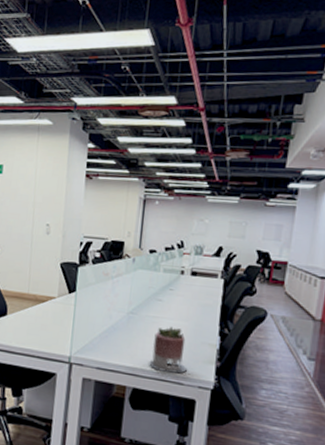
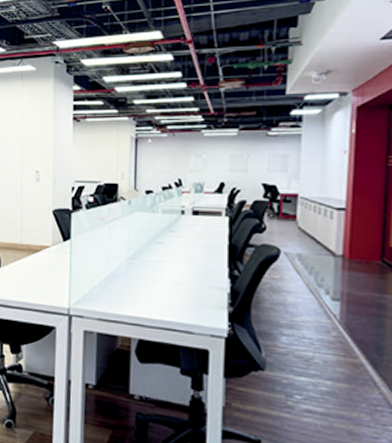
succulent planter: present [149,326,187,374] -> none [154,271,196,322]

